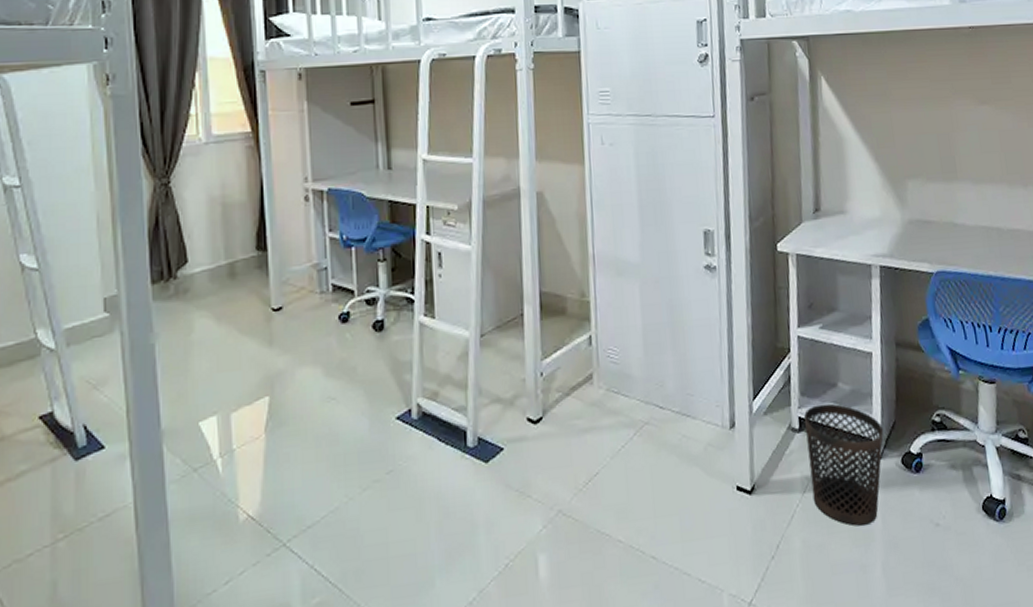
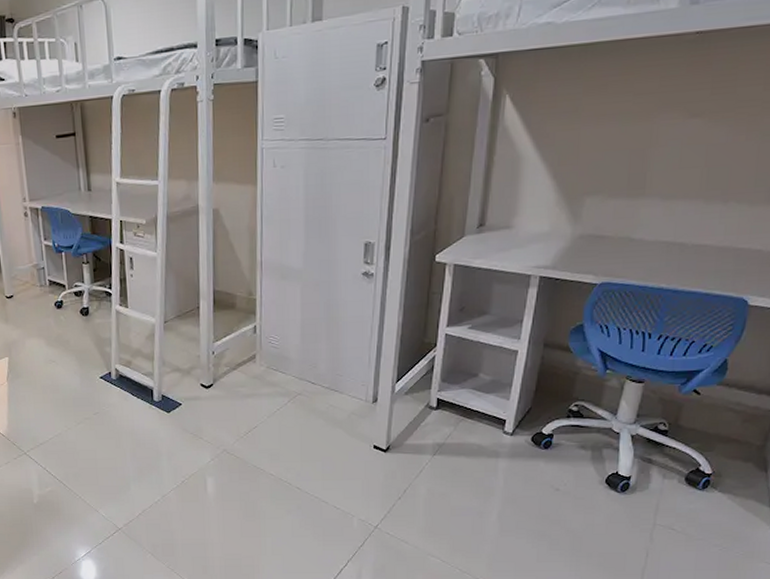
trash bin: present [804,403,884,527] -> none [442,389,517,484]

